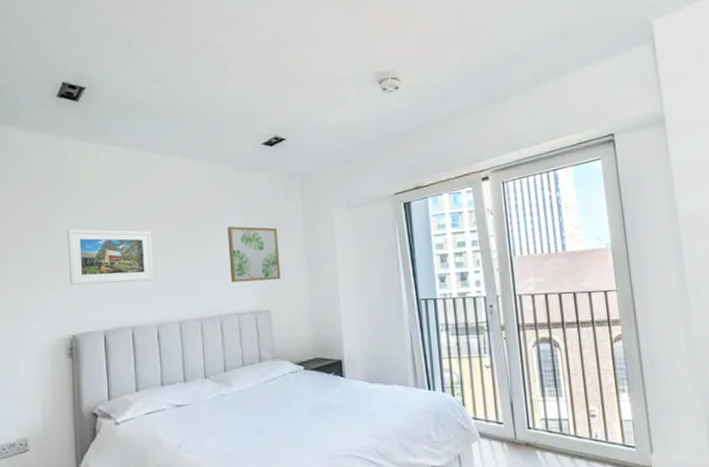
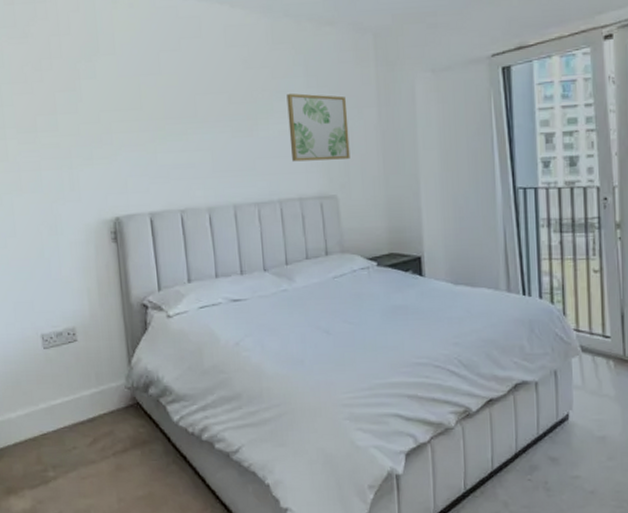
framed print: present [67,229,154,286] -> none [102,93,203,160]

